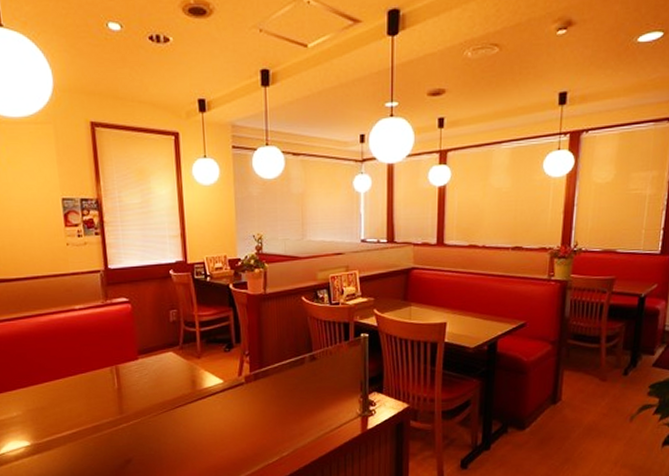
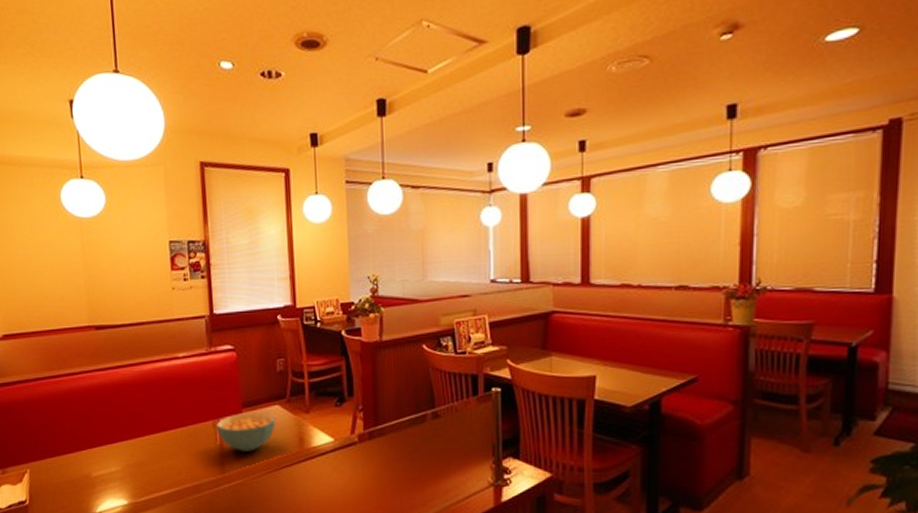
cereal bowl: none [114,358,170,394] -> present [217,412,276,452]

